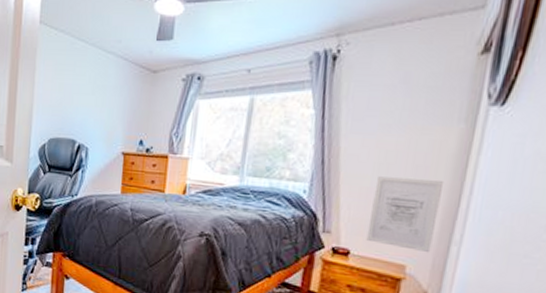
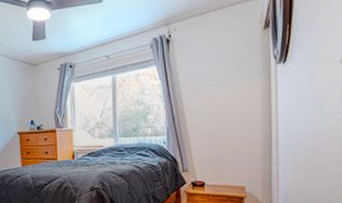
wall art: present [366,176,445,253] -> none [213,121,259,175]

